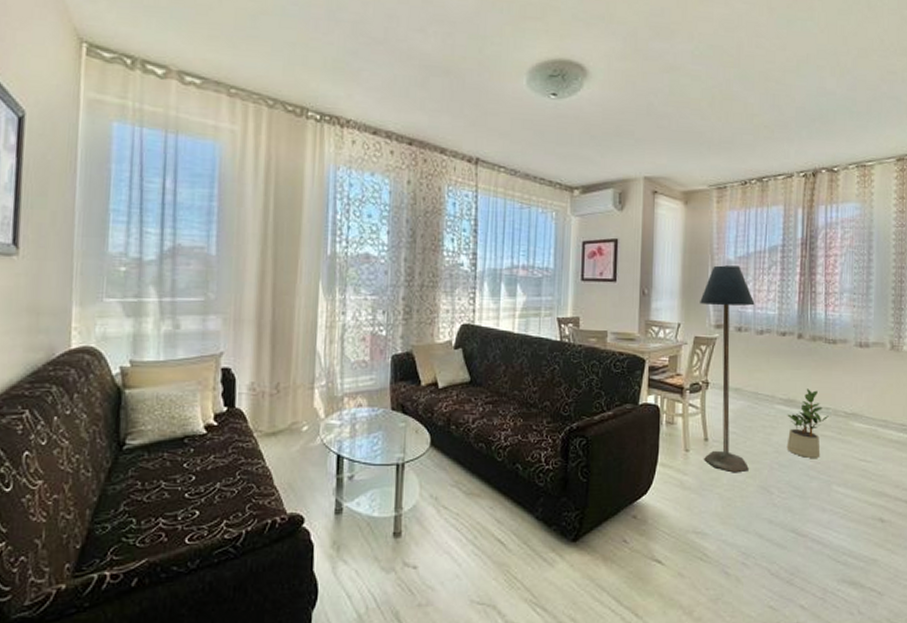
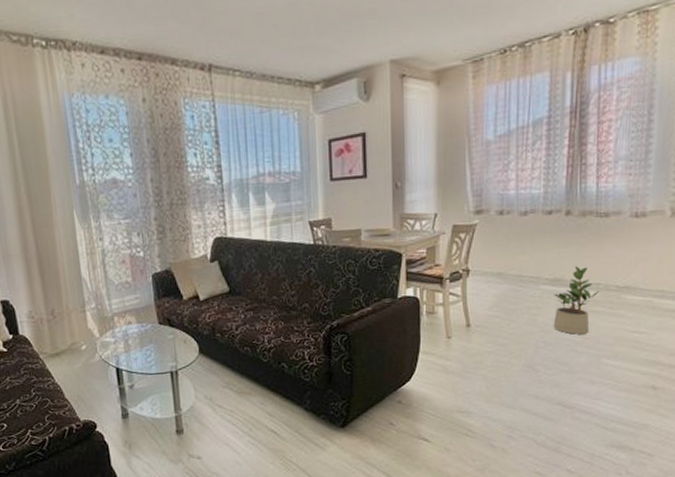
floor lamp: present [700,265,755,473] -> none [457,145,518,355]

